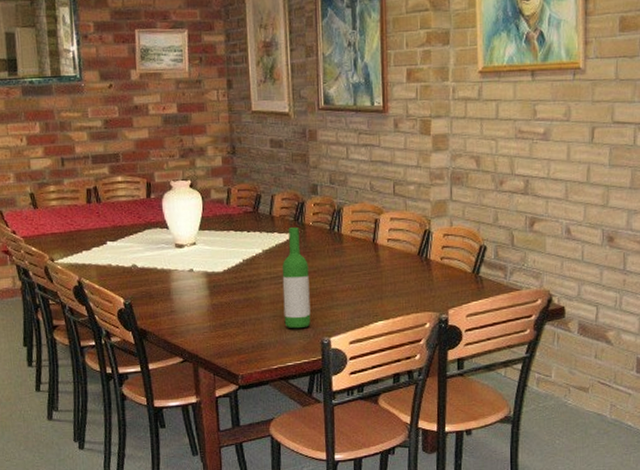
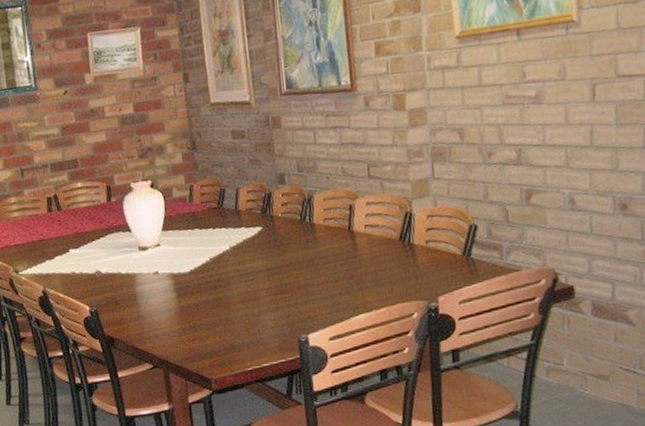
wine bottle: present [282,227,311,329] -> none [251,220,286,328]

